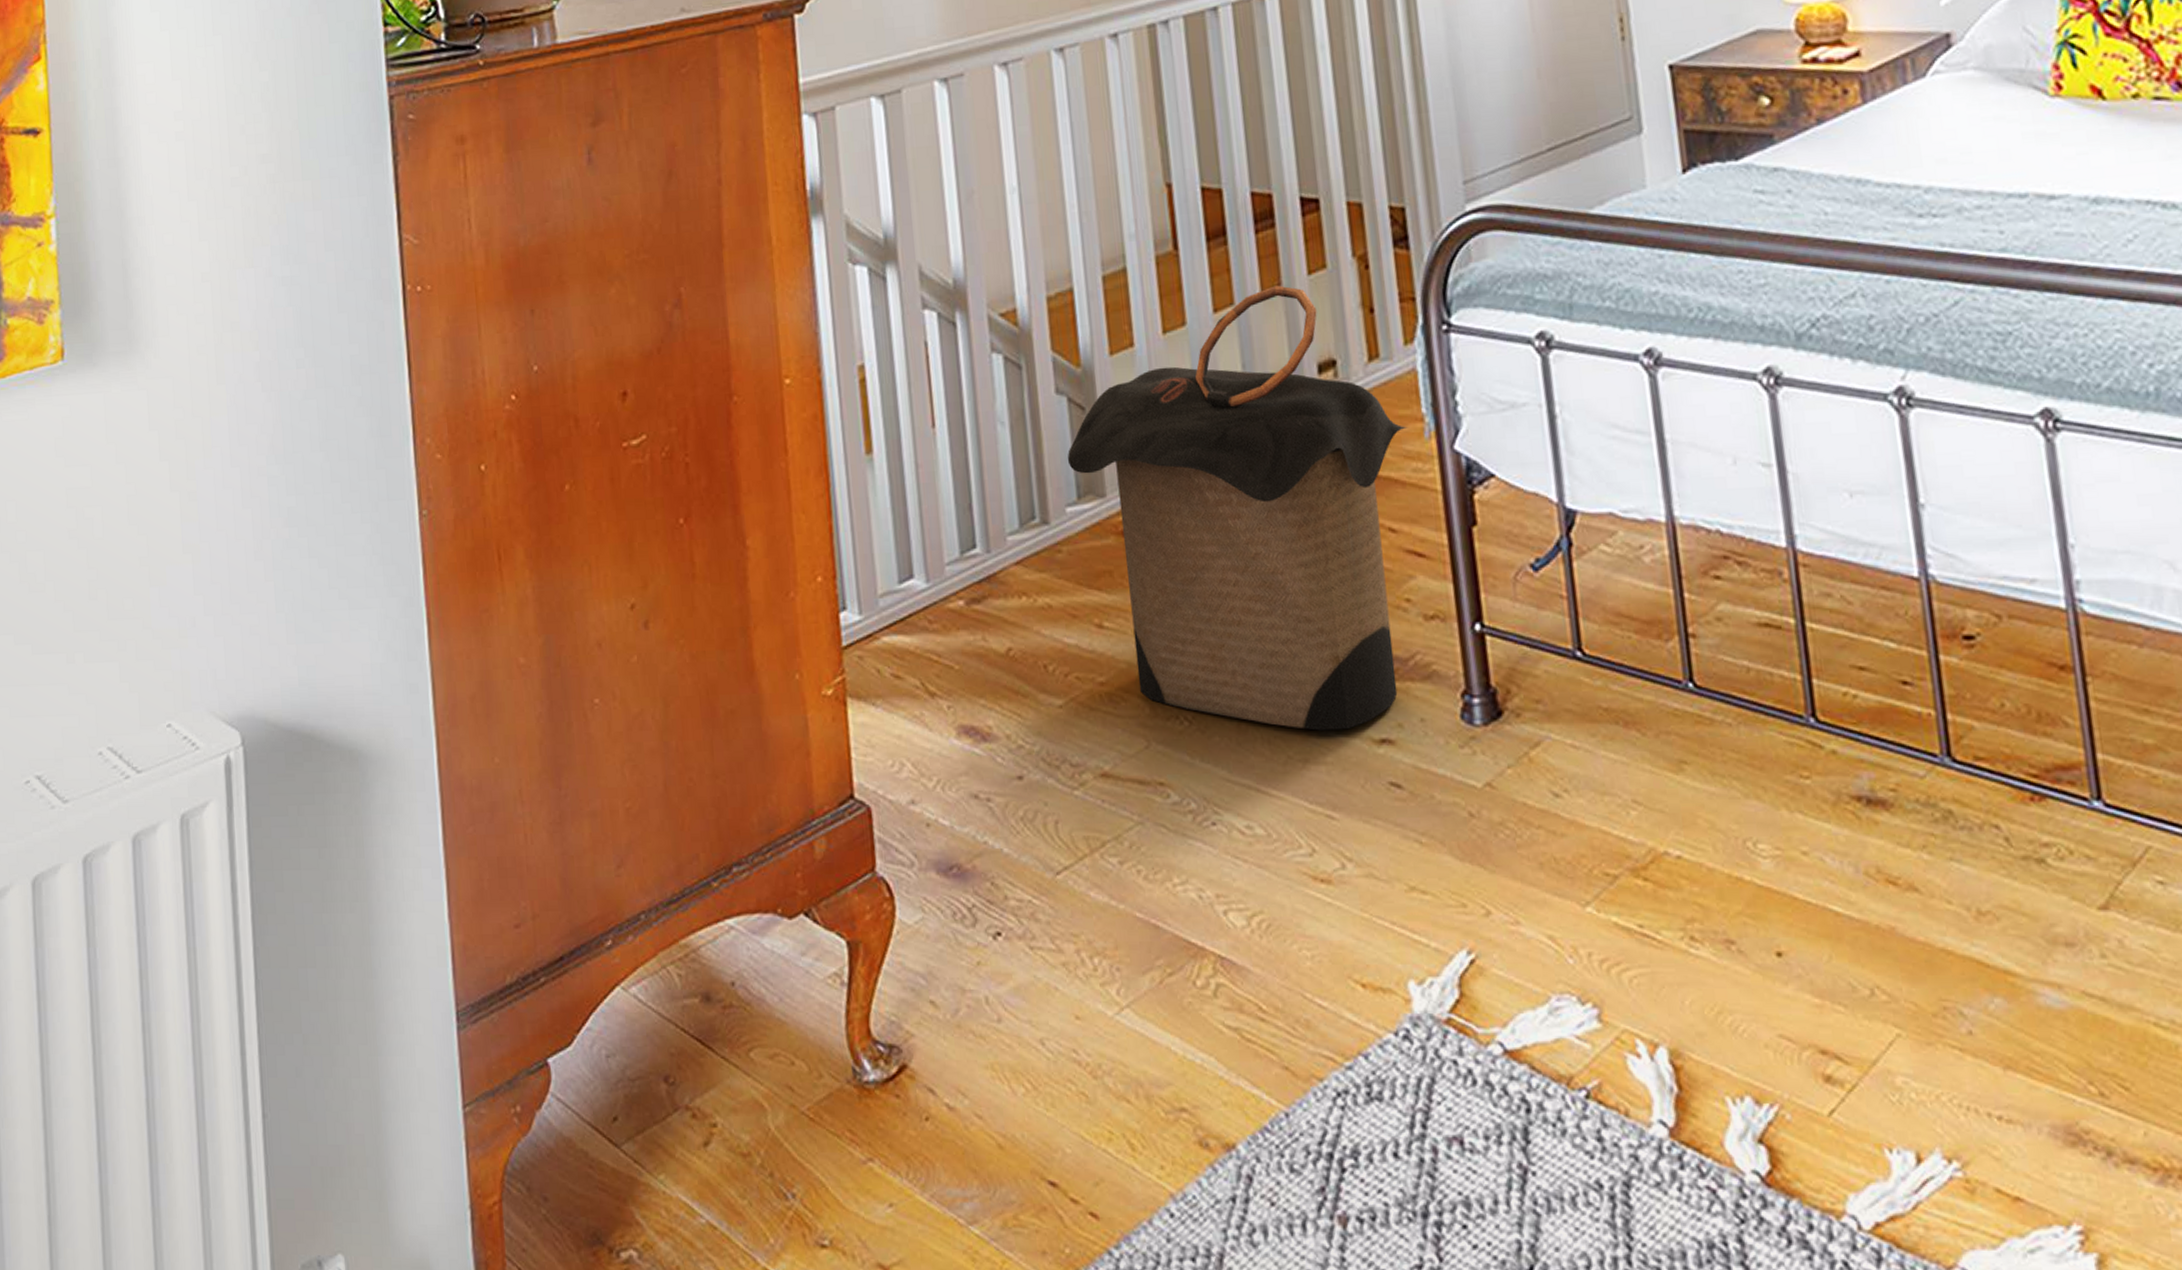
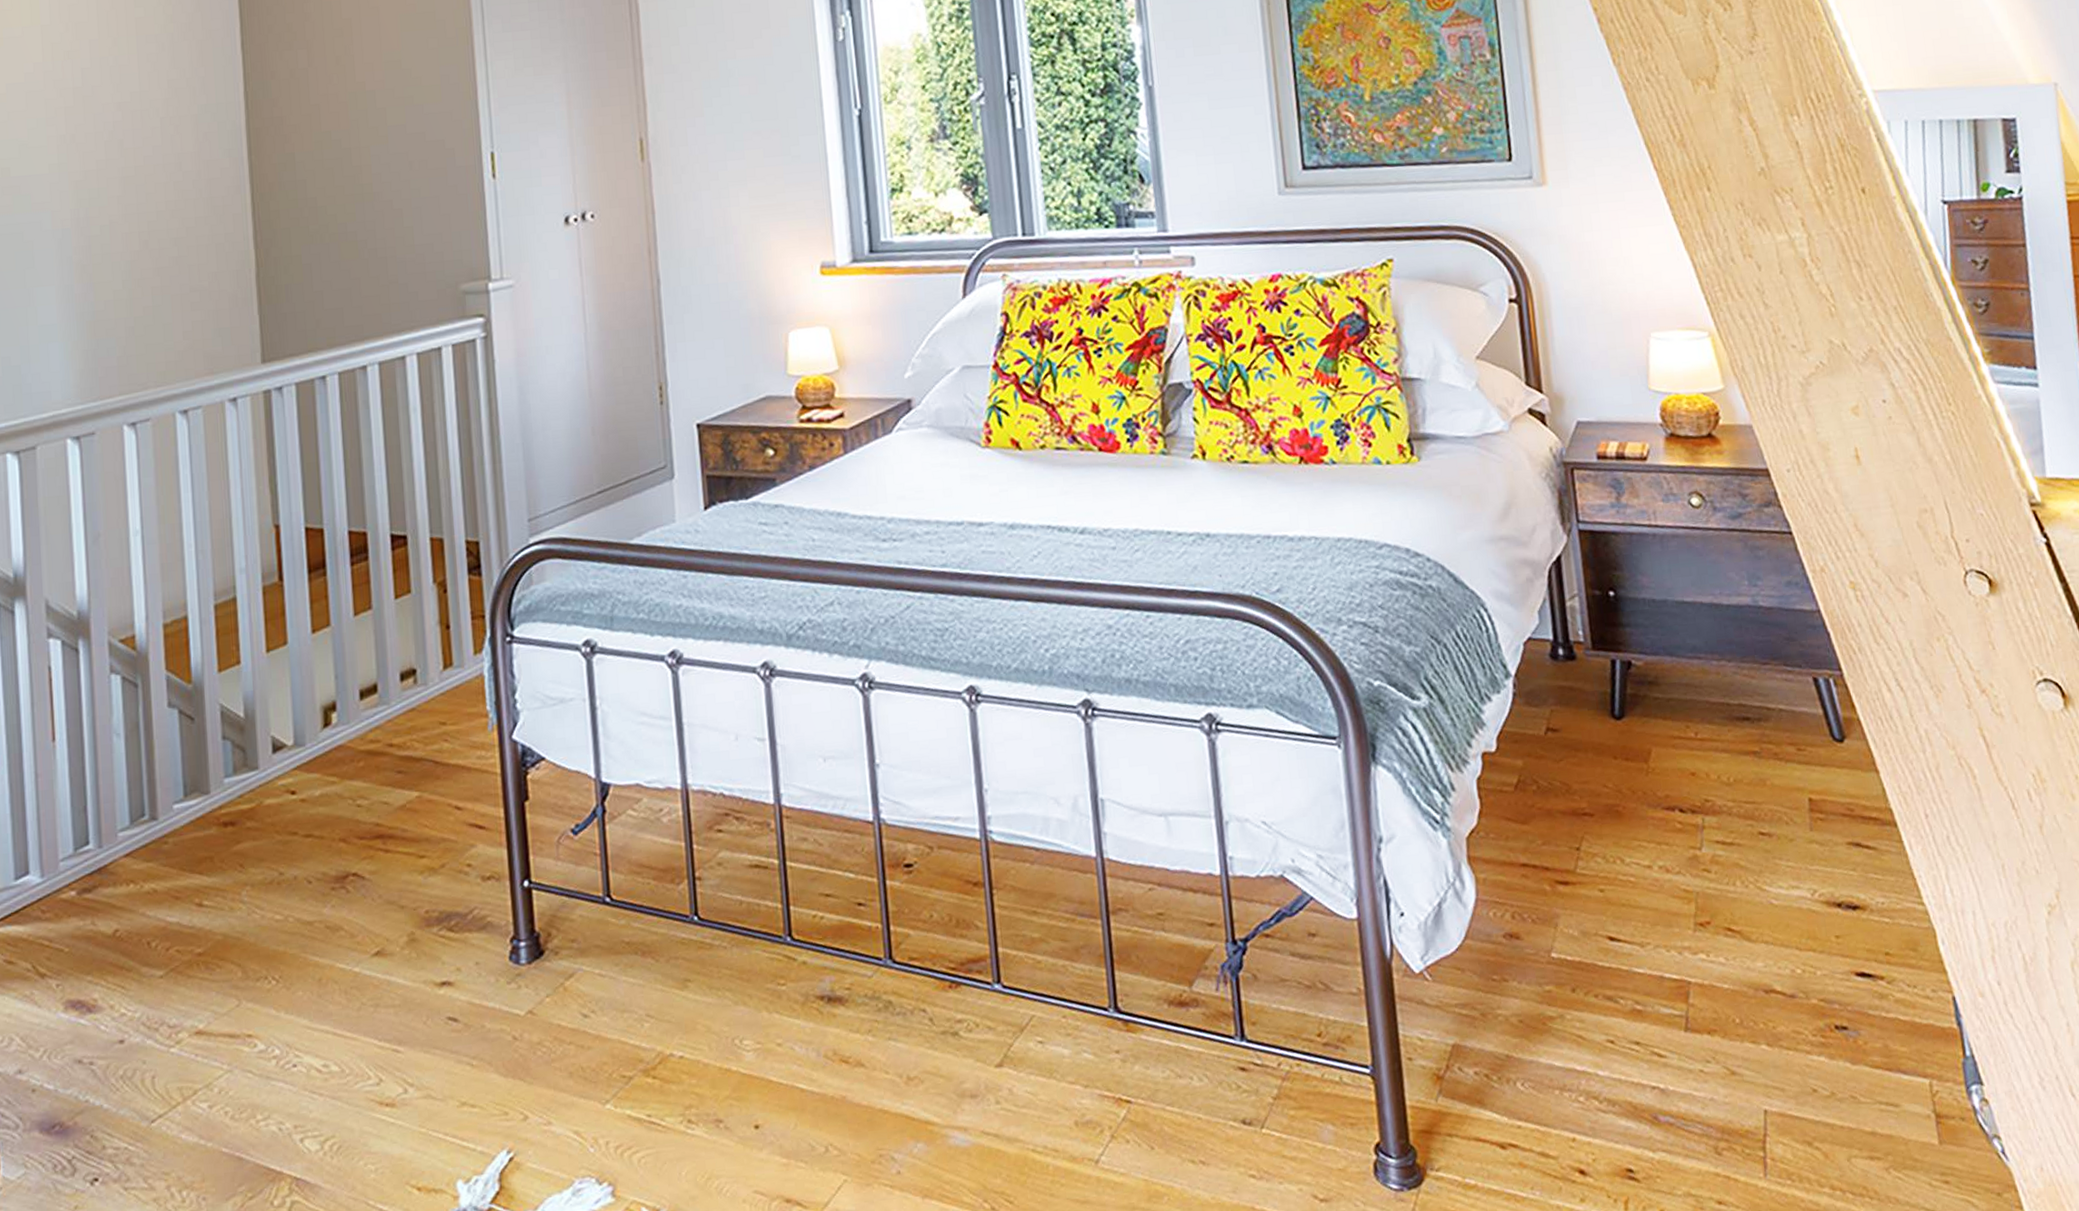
laundry hamper: present [1067,285,1408,731] -> none [176,608,474,980]

